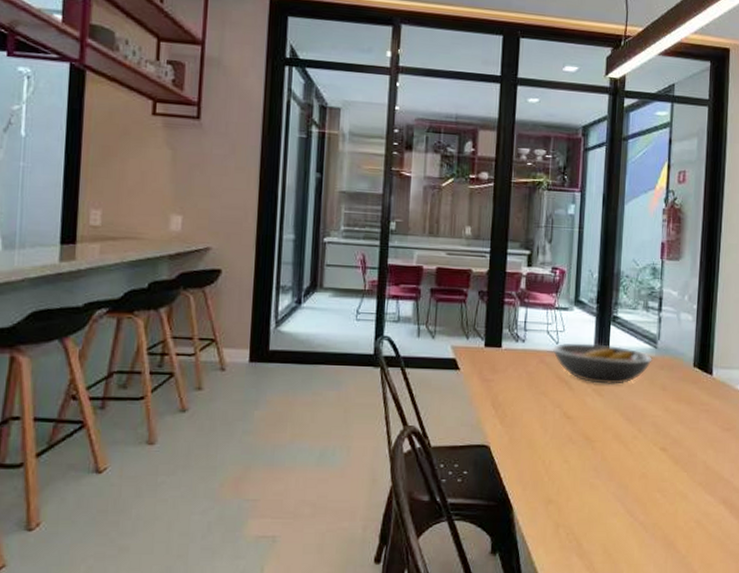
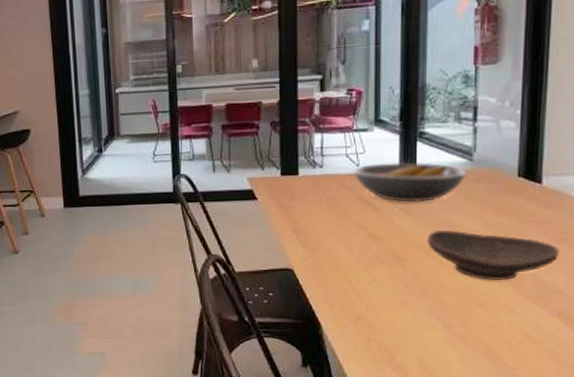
decorative bowl: none [615,413,726,467] -> present [426,230,561,281]

